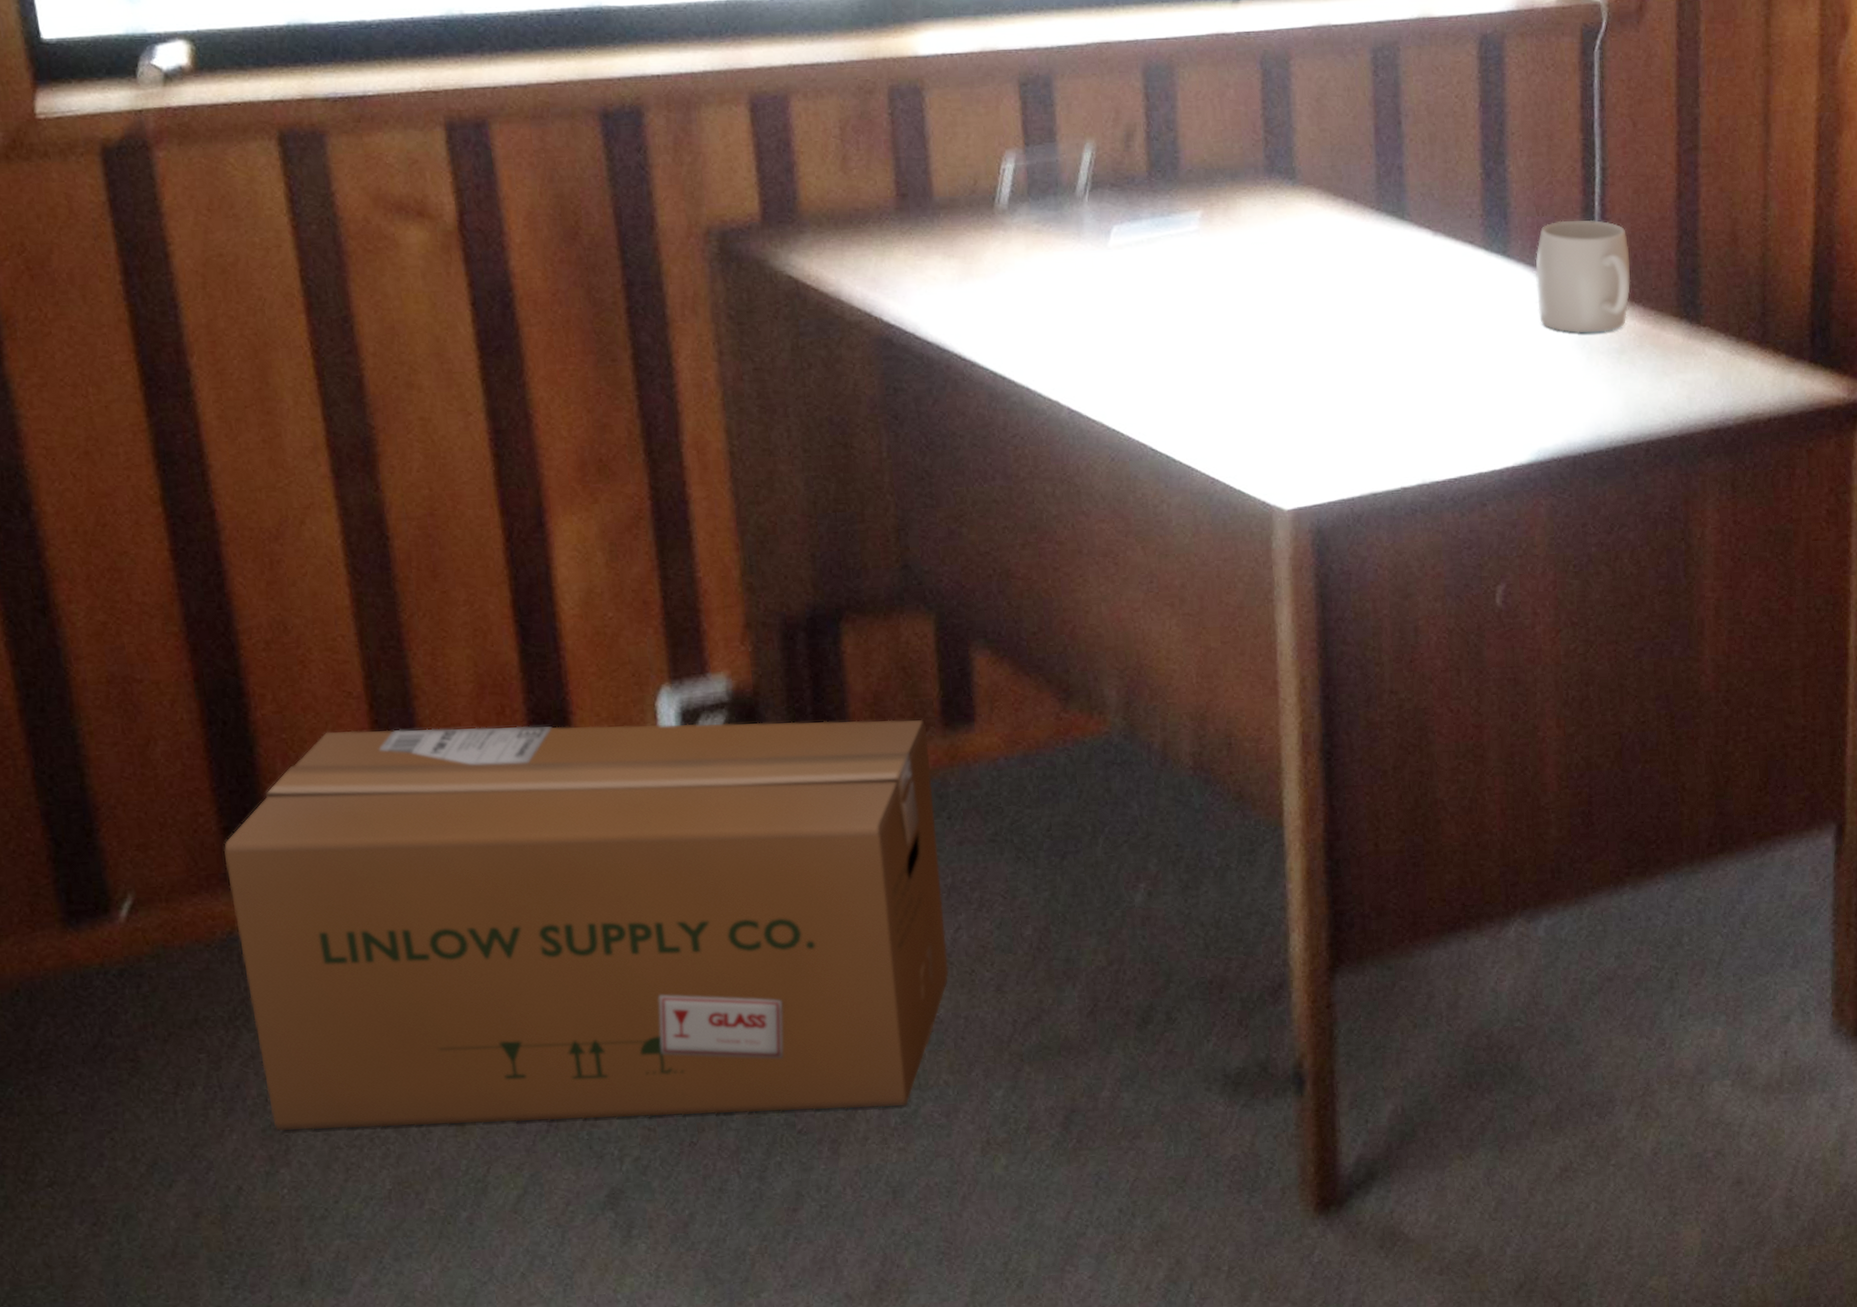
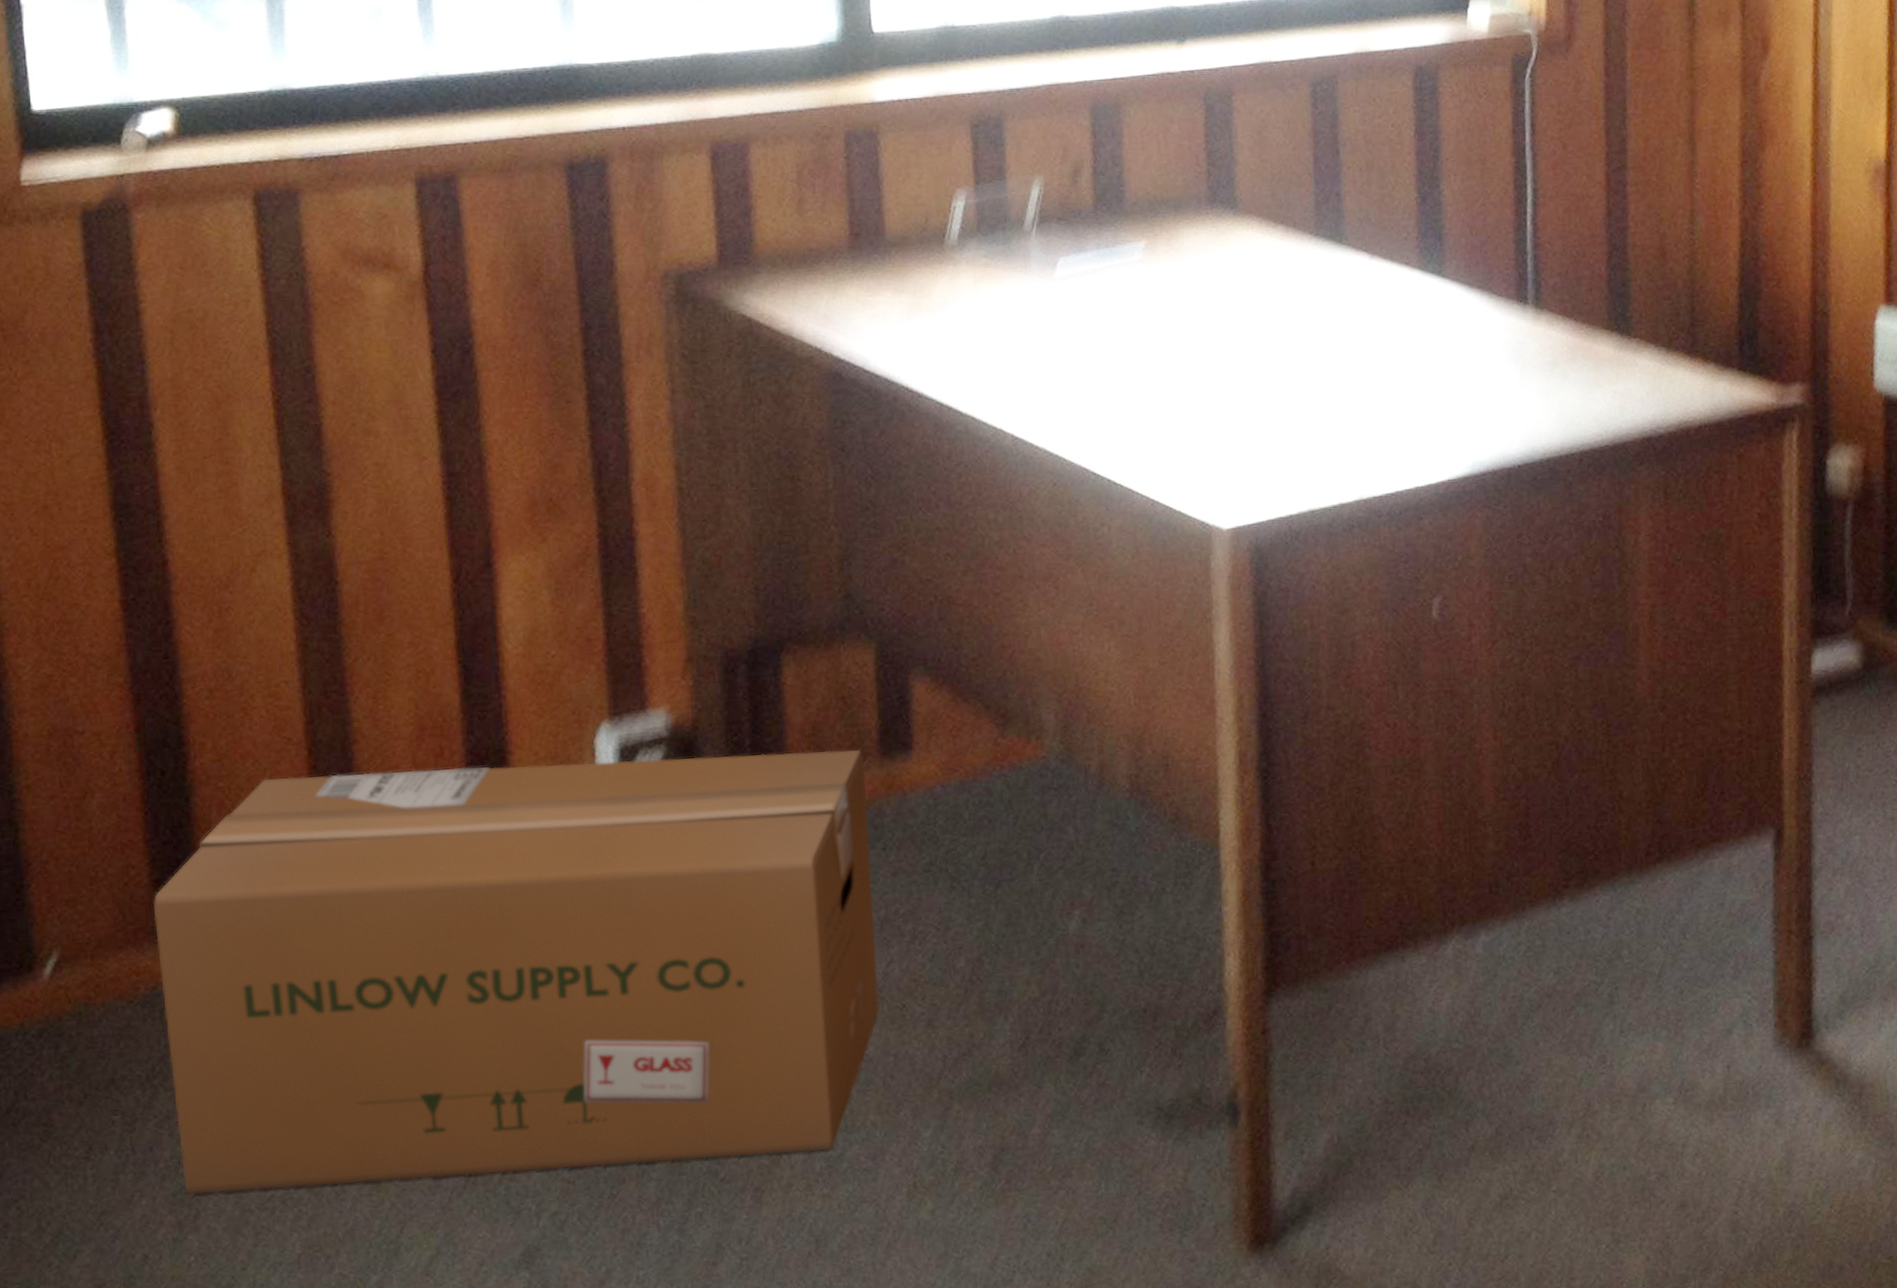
mug: present [1535,219,1631,333] -> none [1469,238,1563,349]

